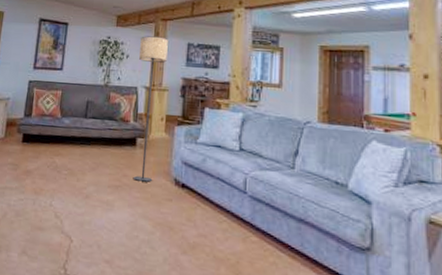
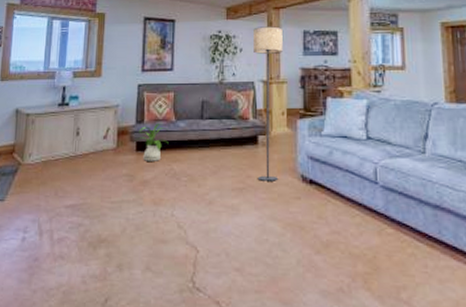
house plant: none [21,118,53,154] -> present [134,123,169,161]

